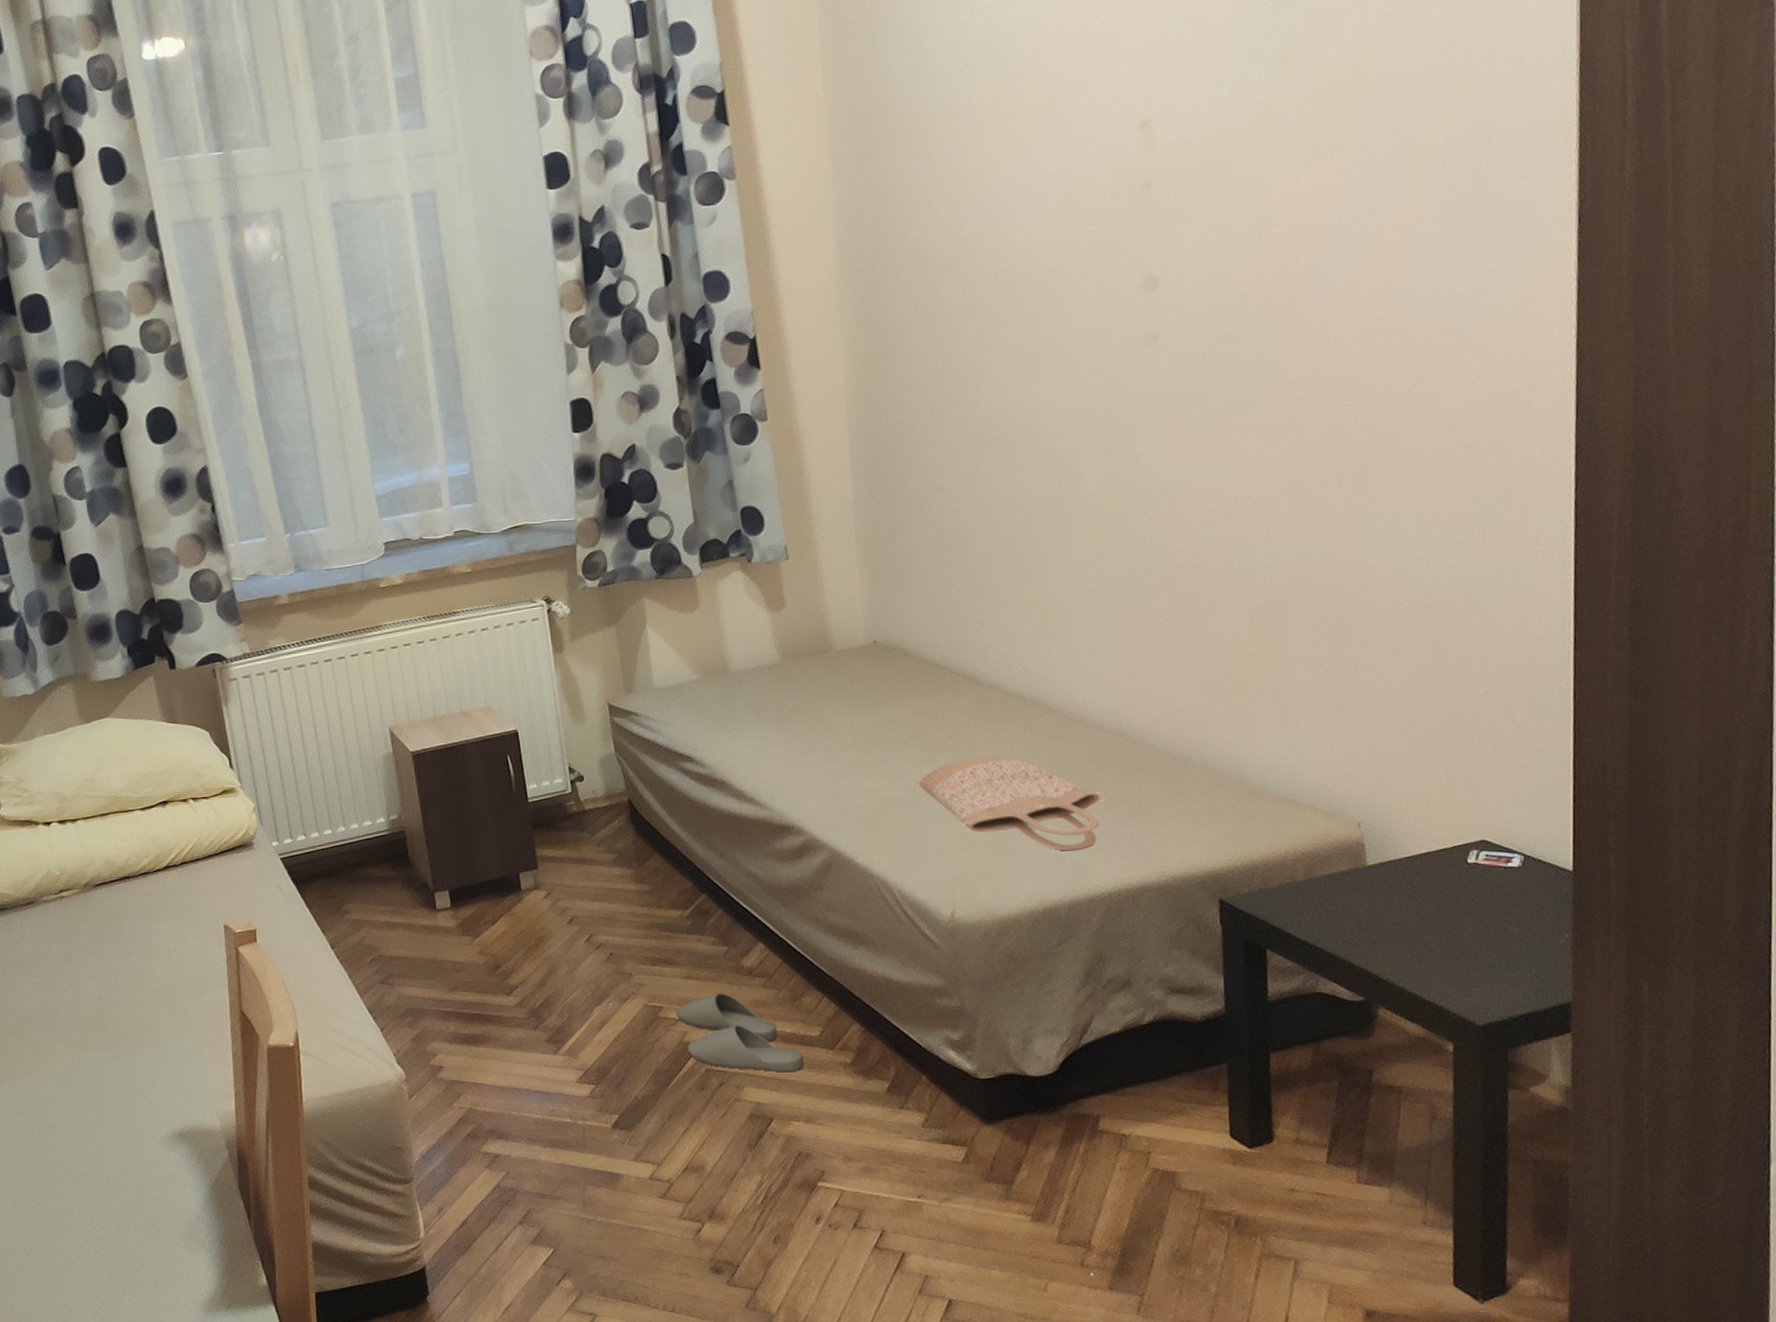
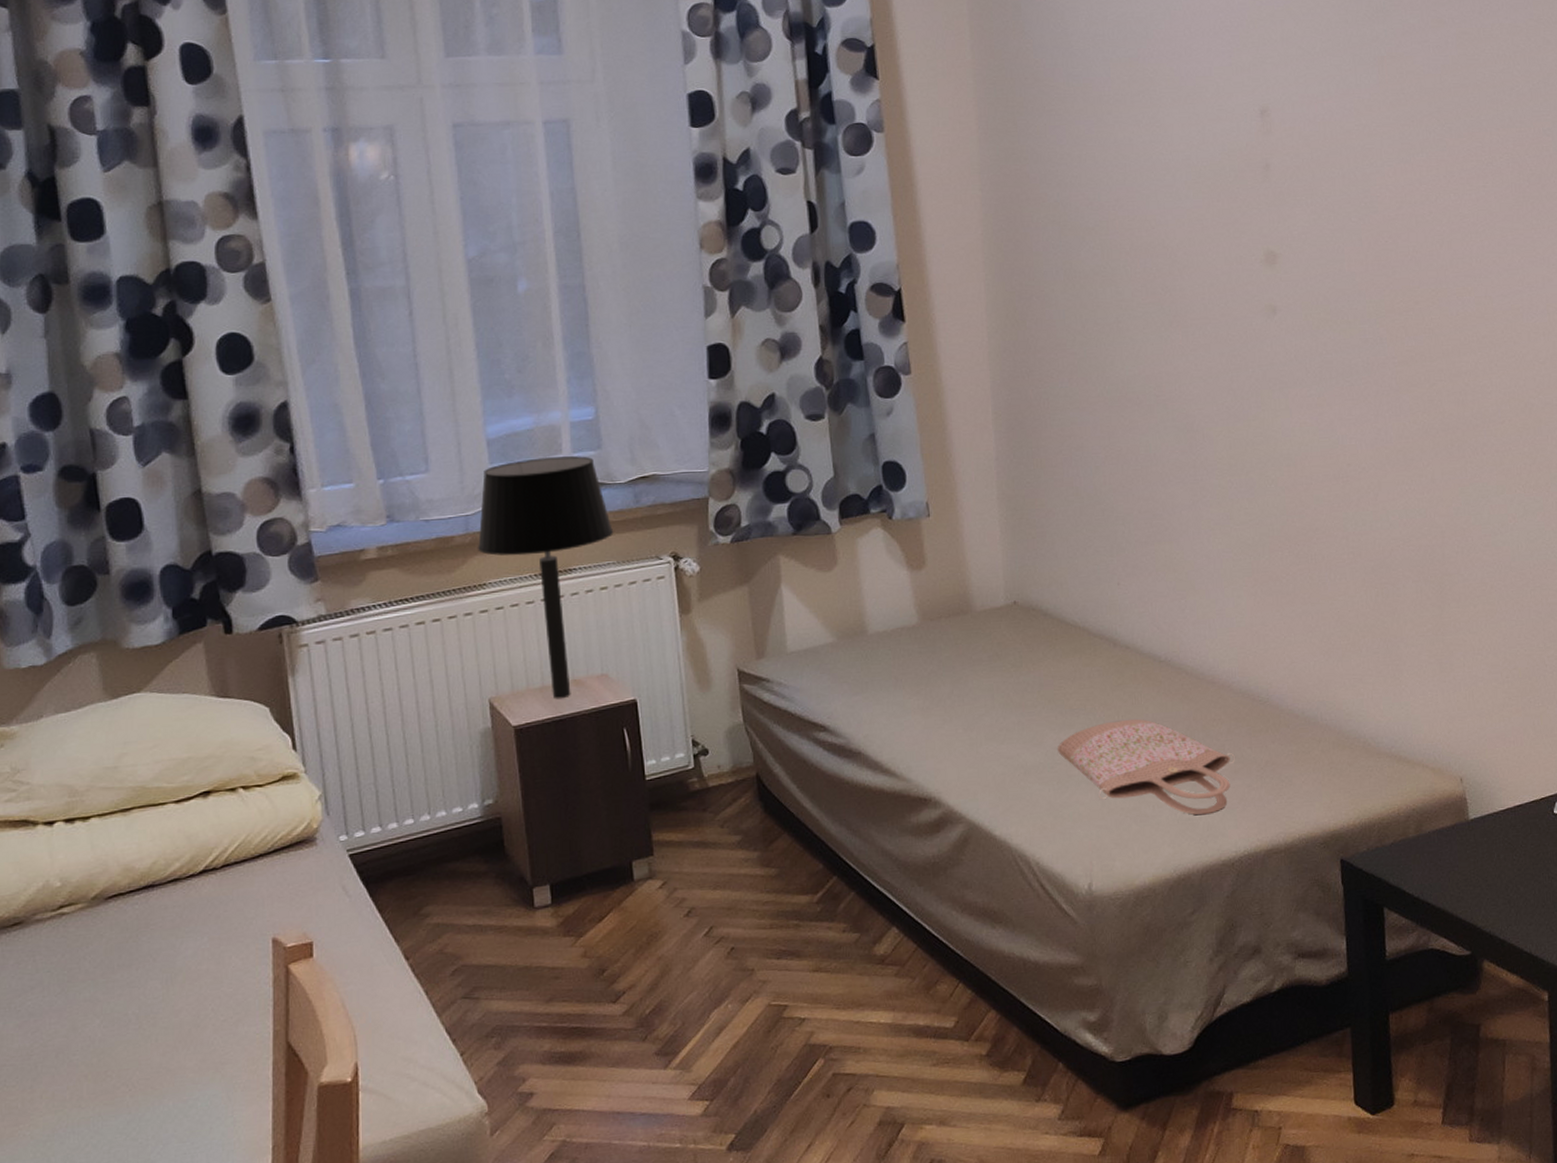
table lamp: none [372,508,492,729] -> present [477,456,614,699]
slippers: present [676,993,803,1073] -> none [801,985,937,1071]

